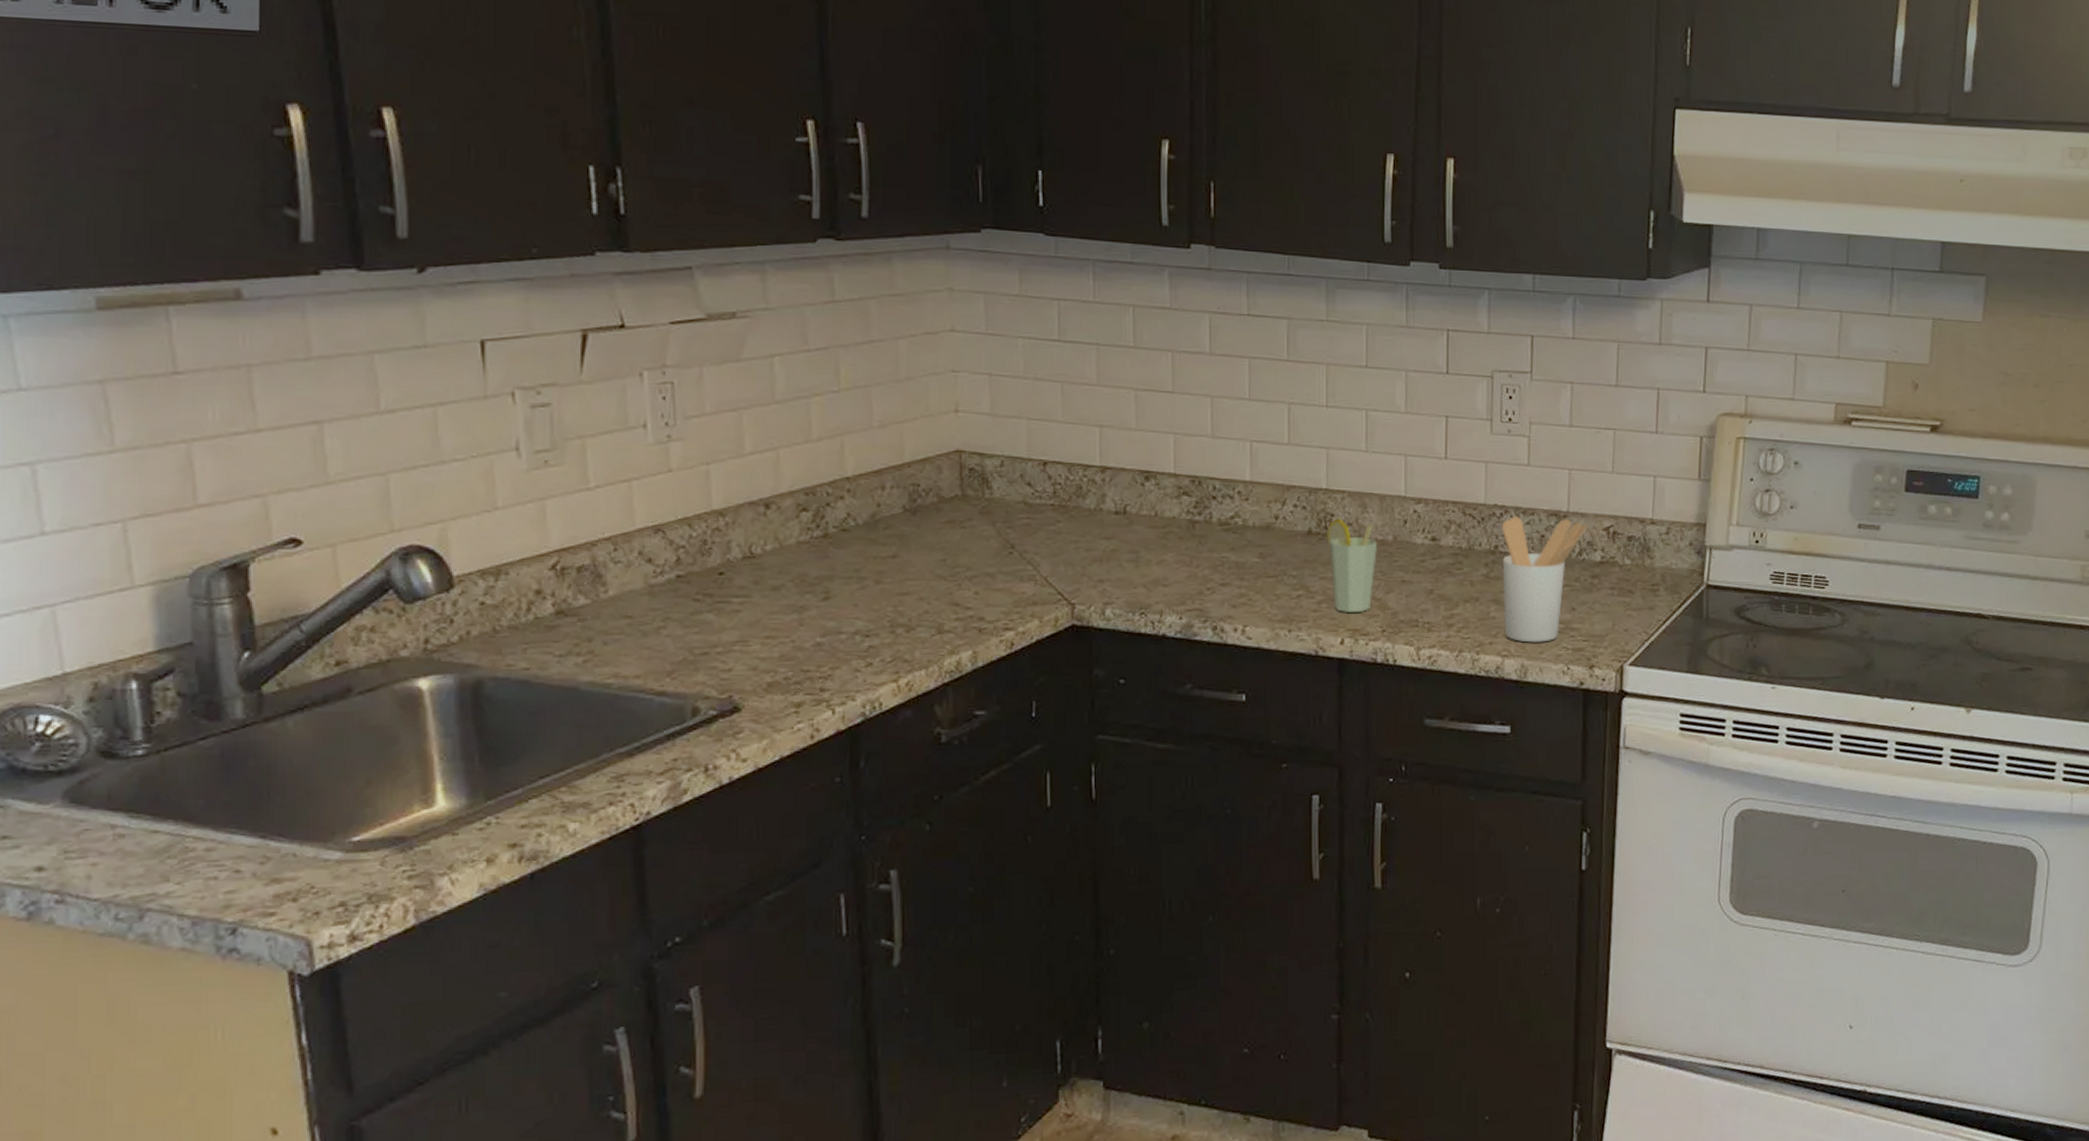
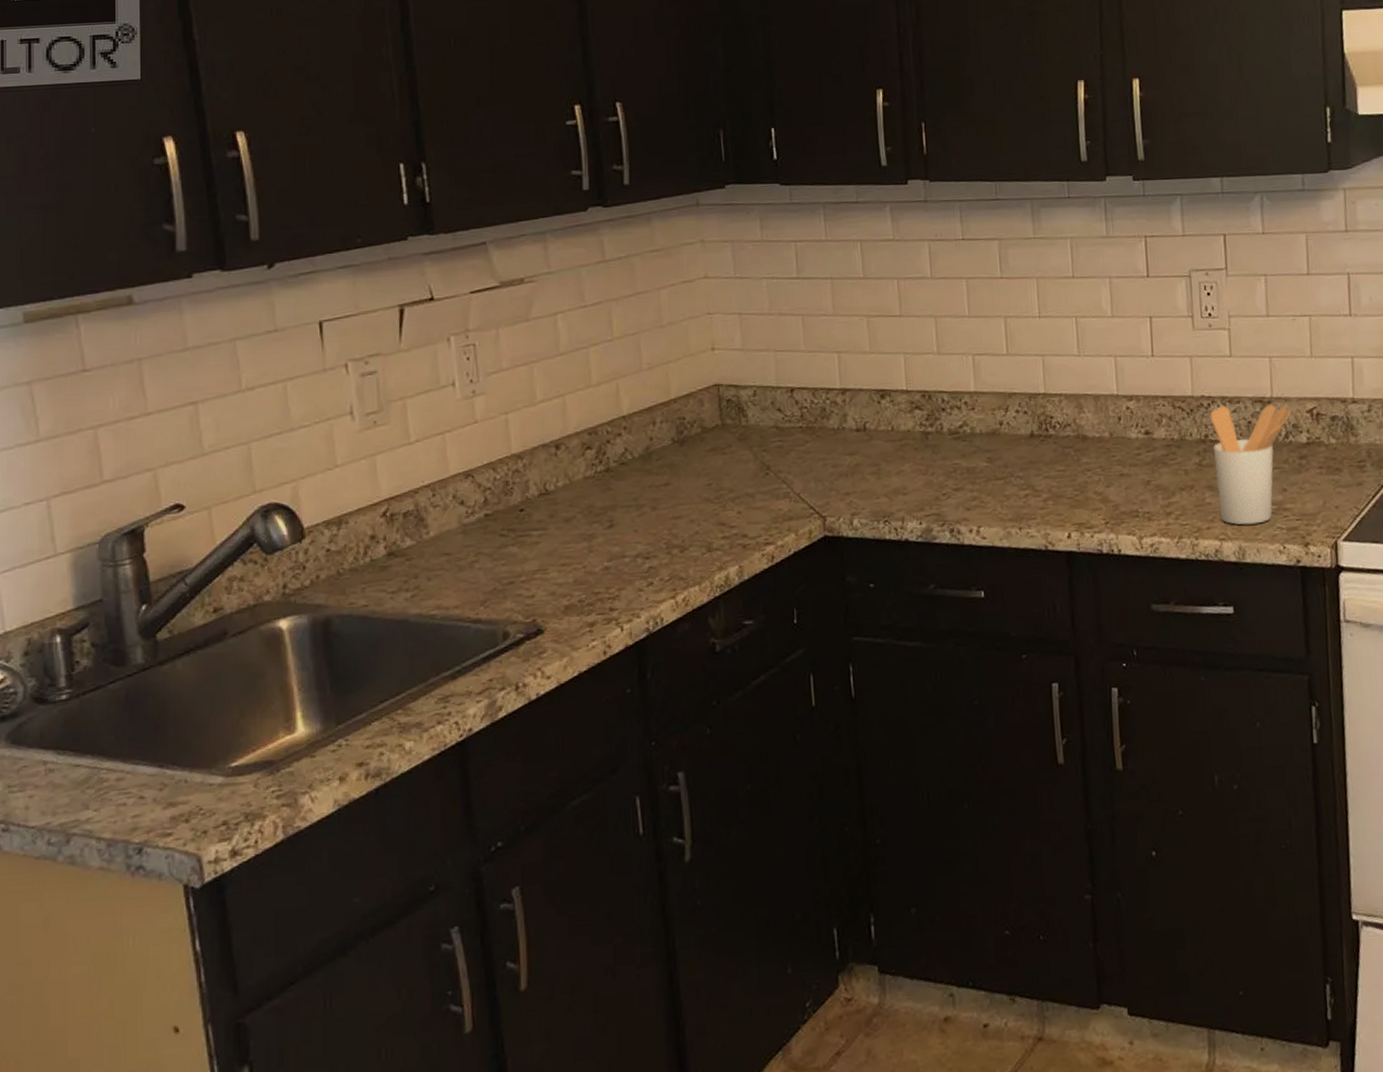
cup: present [1327,518,1378,612] -> none [1048,420,1096,508]

